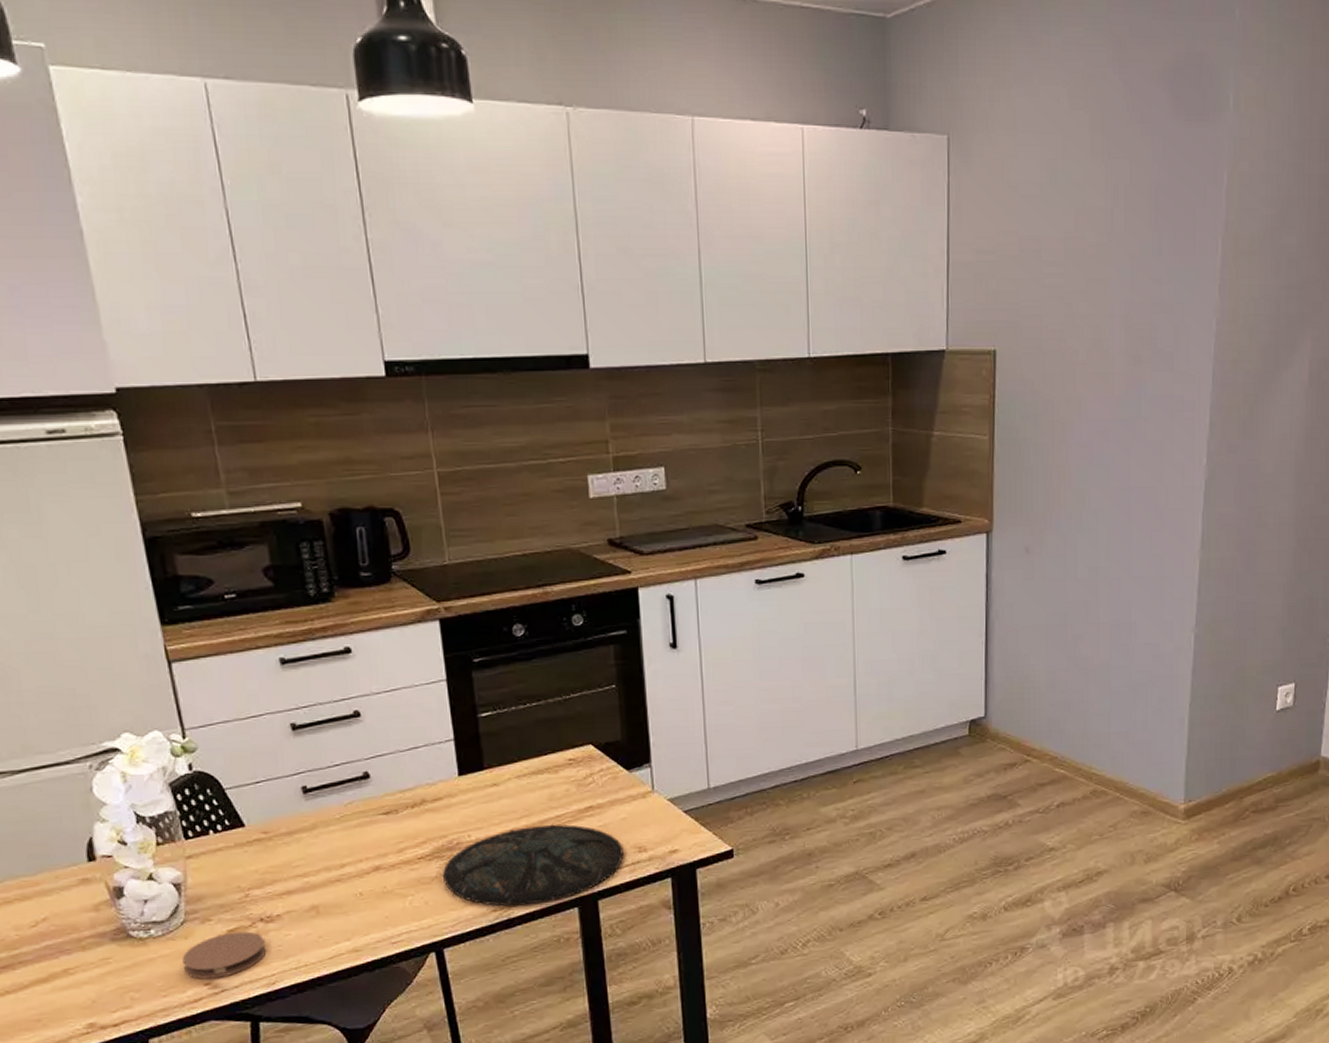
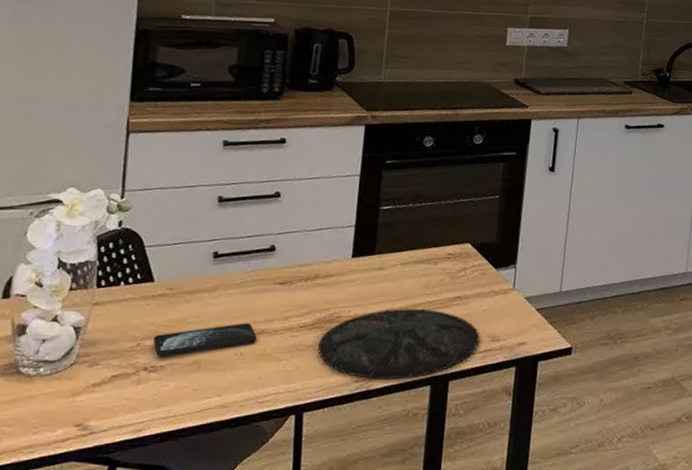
coaster: present [182,931,267,979] -> none [60,378,143,421]
smartphone: none [261,860,373,906] -> present [153,323,257,357]

